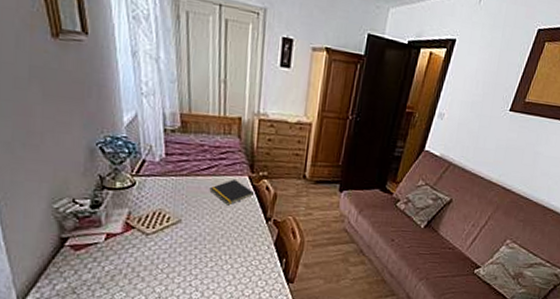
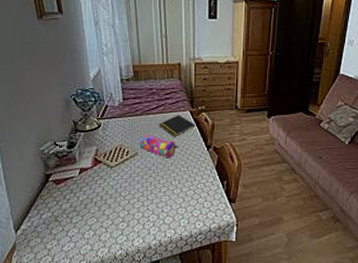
pencil case: none [184,199,232,229] -> present [139,135,178,159]

